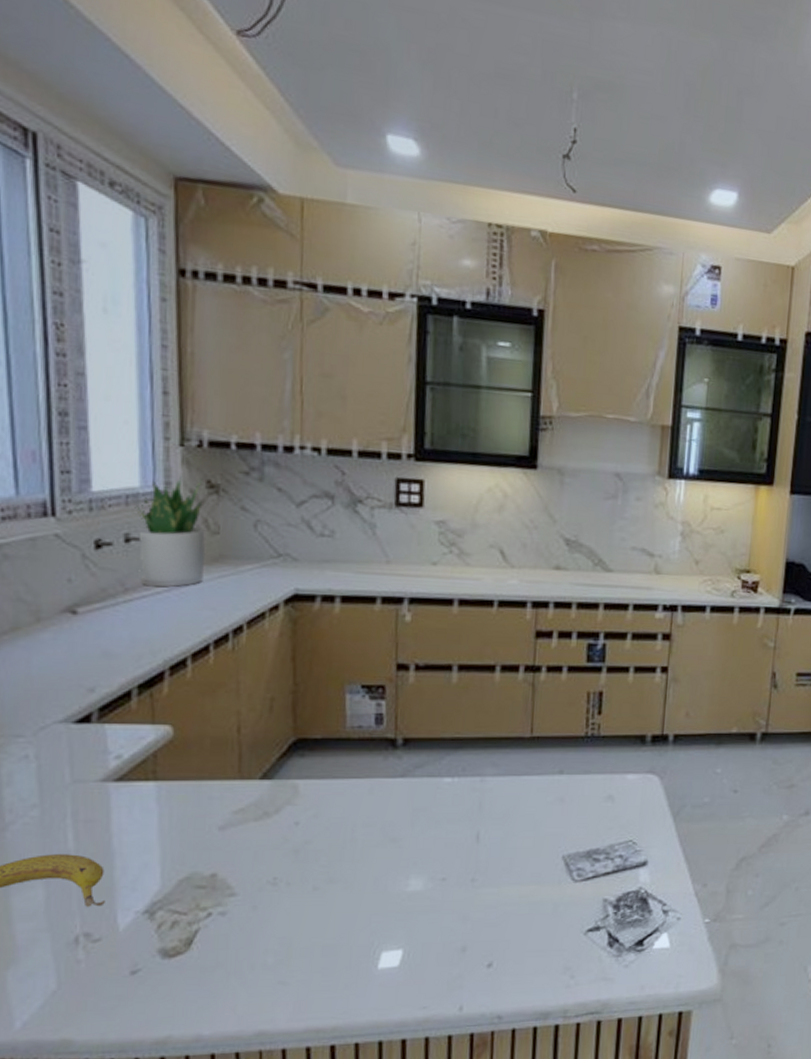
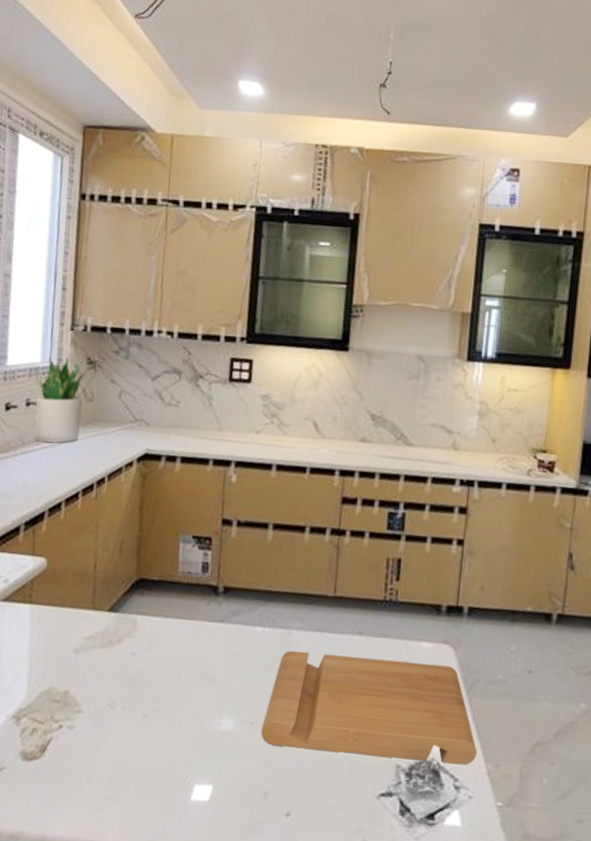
cutting board: none [455,795,685,899] -> present [260,650,477,765]

